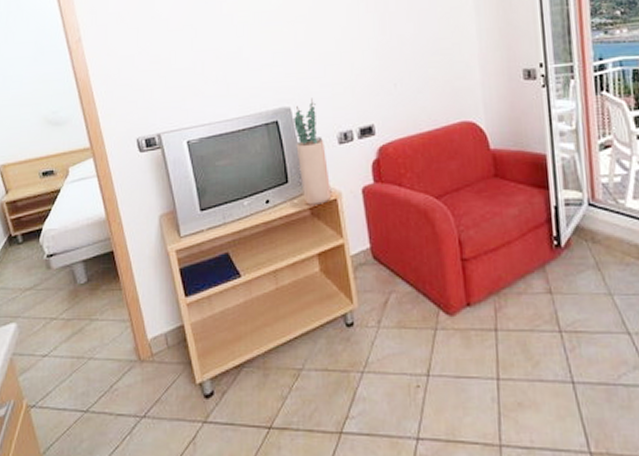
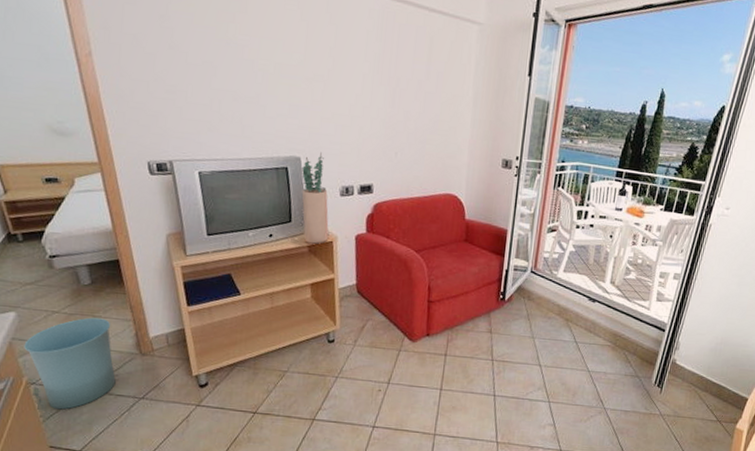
waste bin: none [24,321,115,437] -> present [24,317,116,410]

